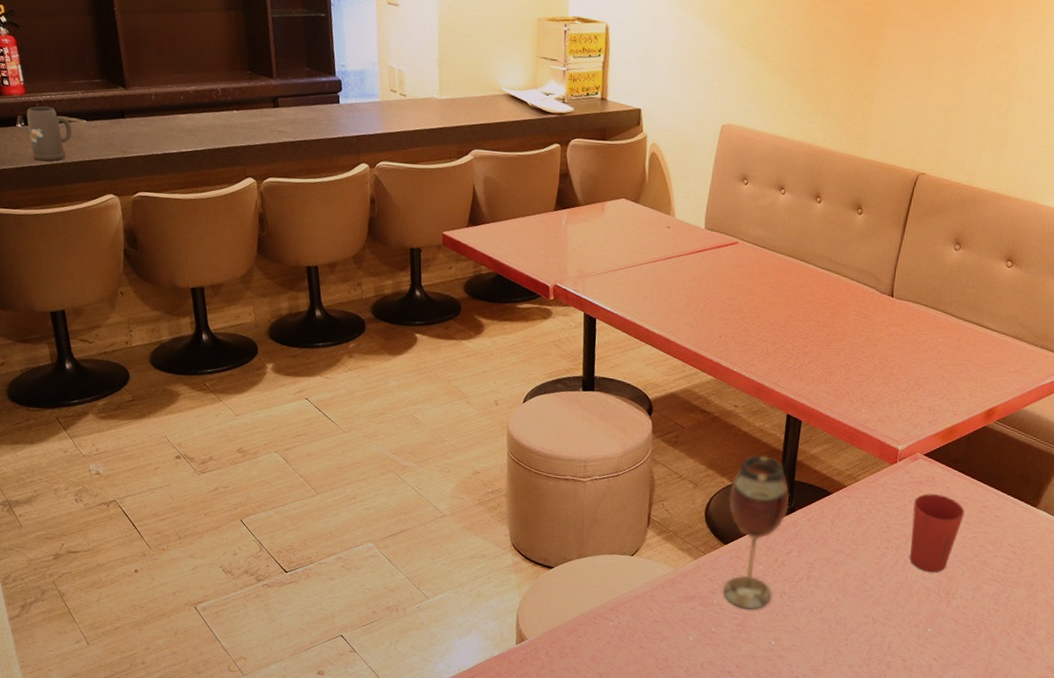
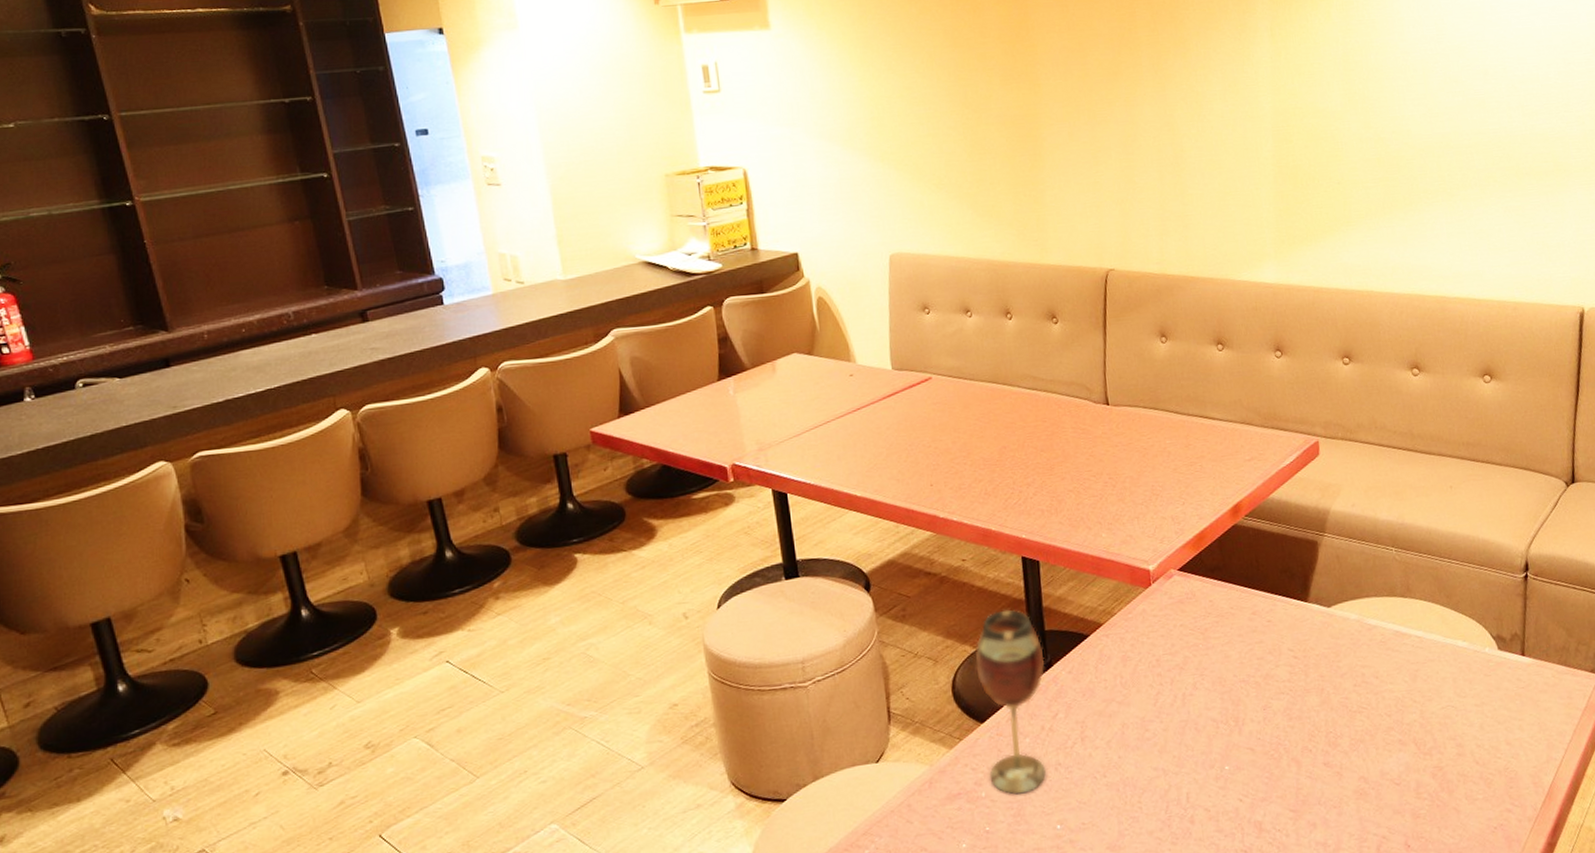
beer mug: present [27,106,72,162] -> none [38,370,101,438]
cup: present [910,493,965,572] -> none [1178,610,1235,701]

